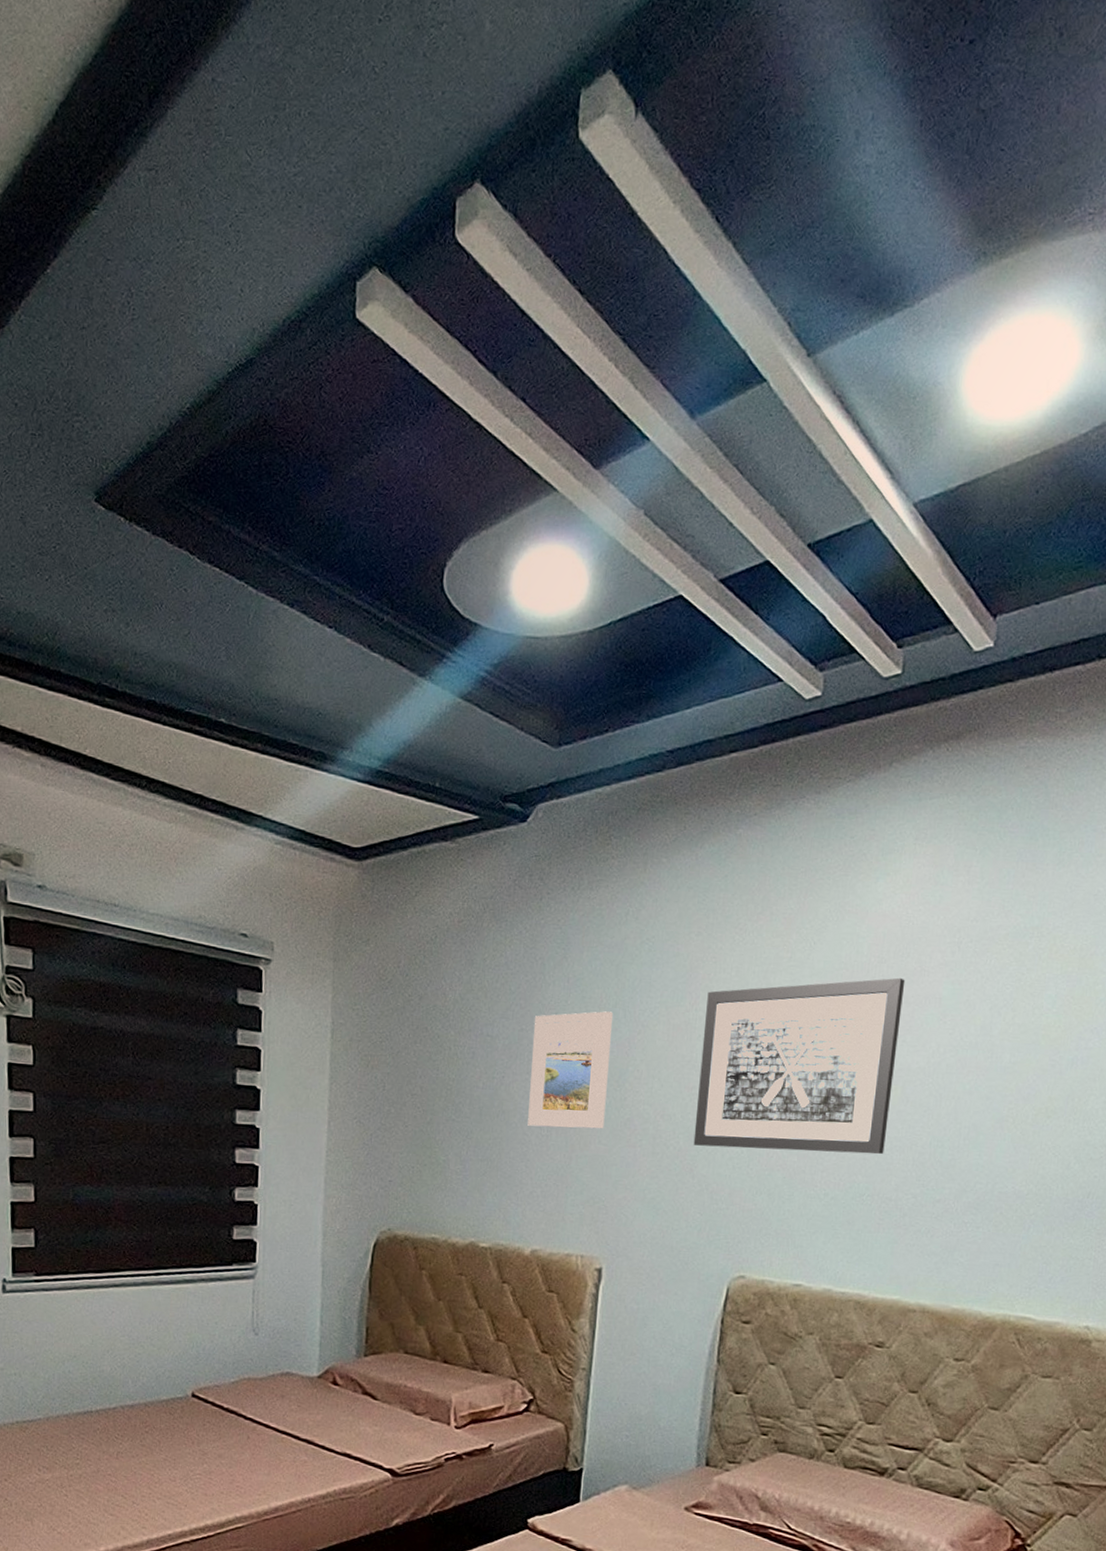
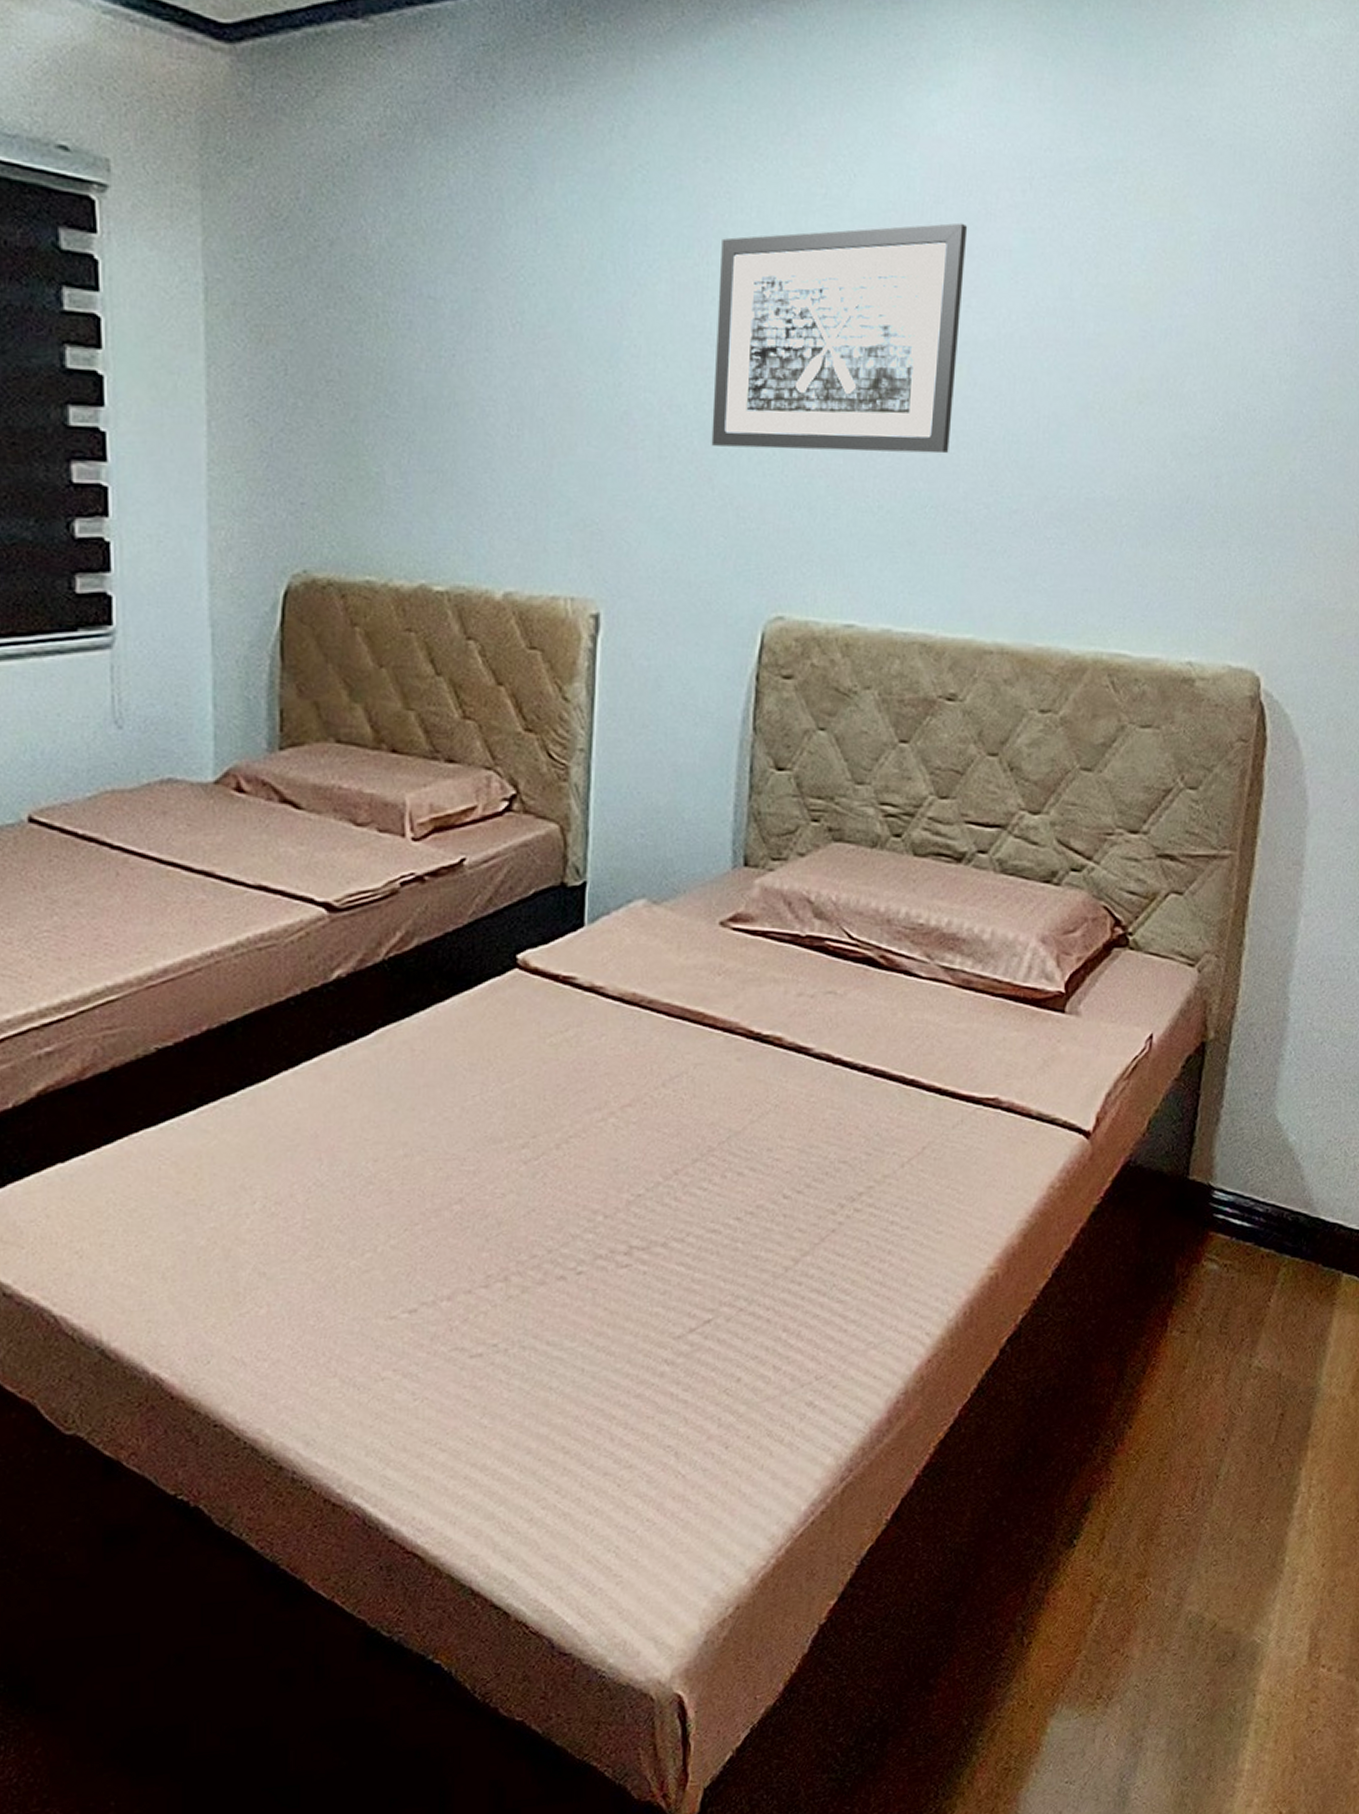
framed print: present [527,1011,613,1129] -> none [490,264,598,426]

